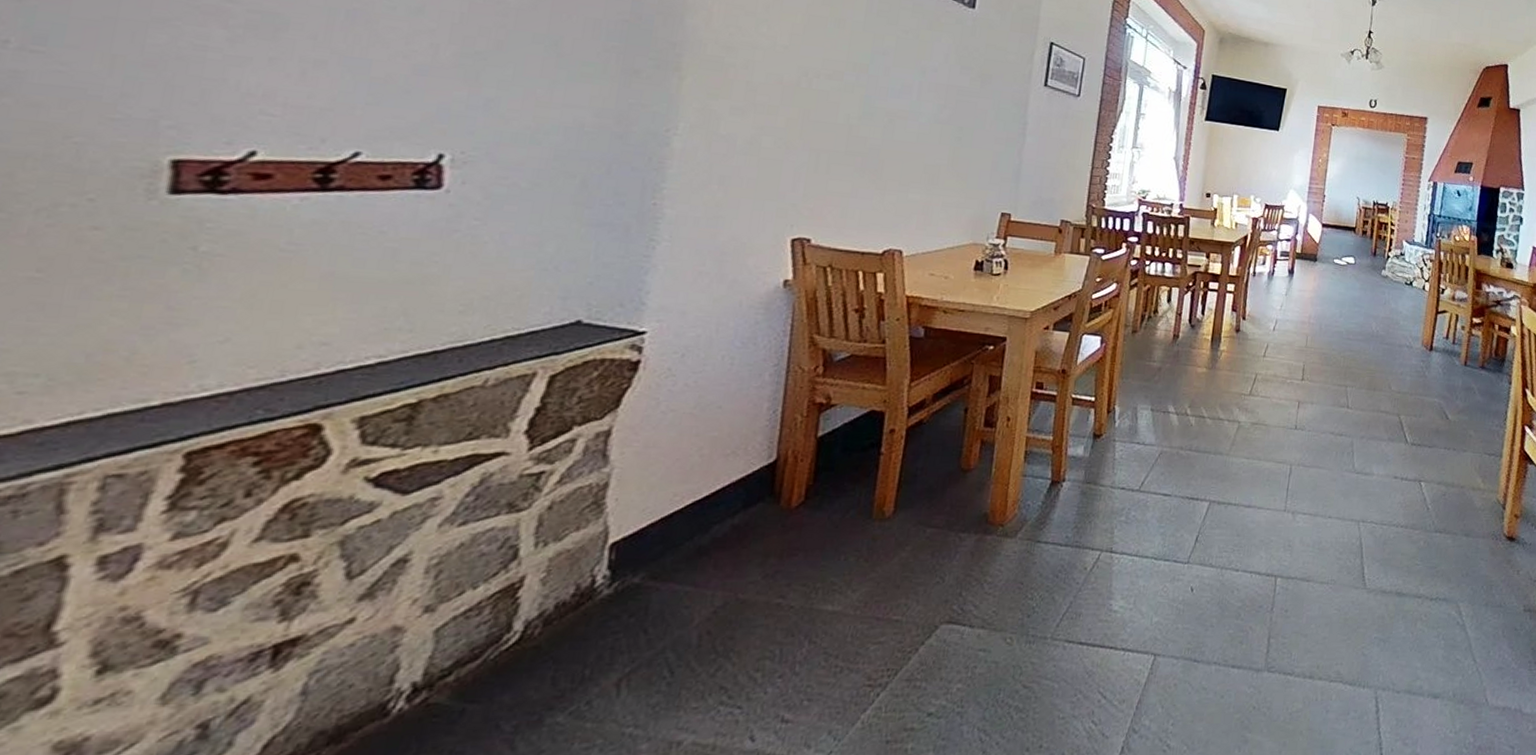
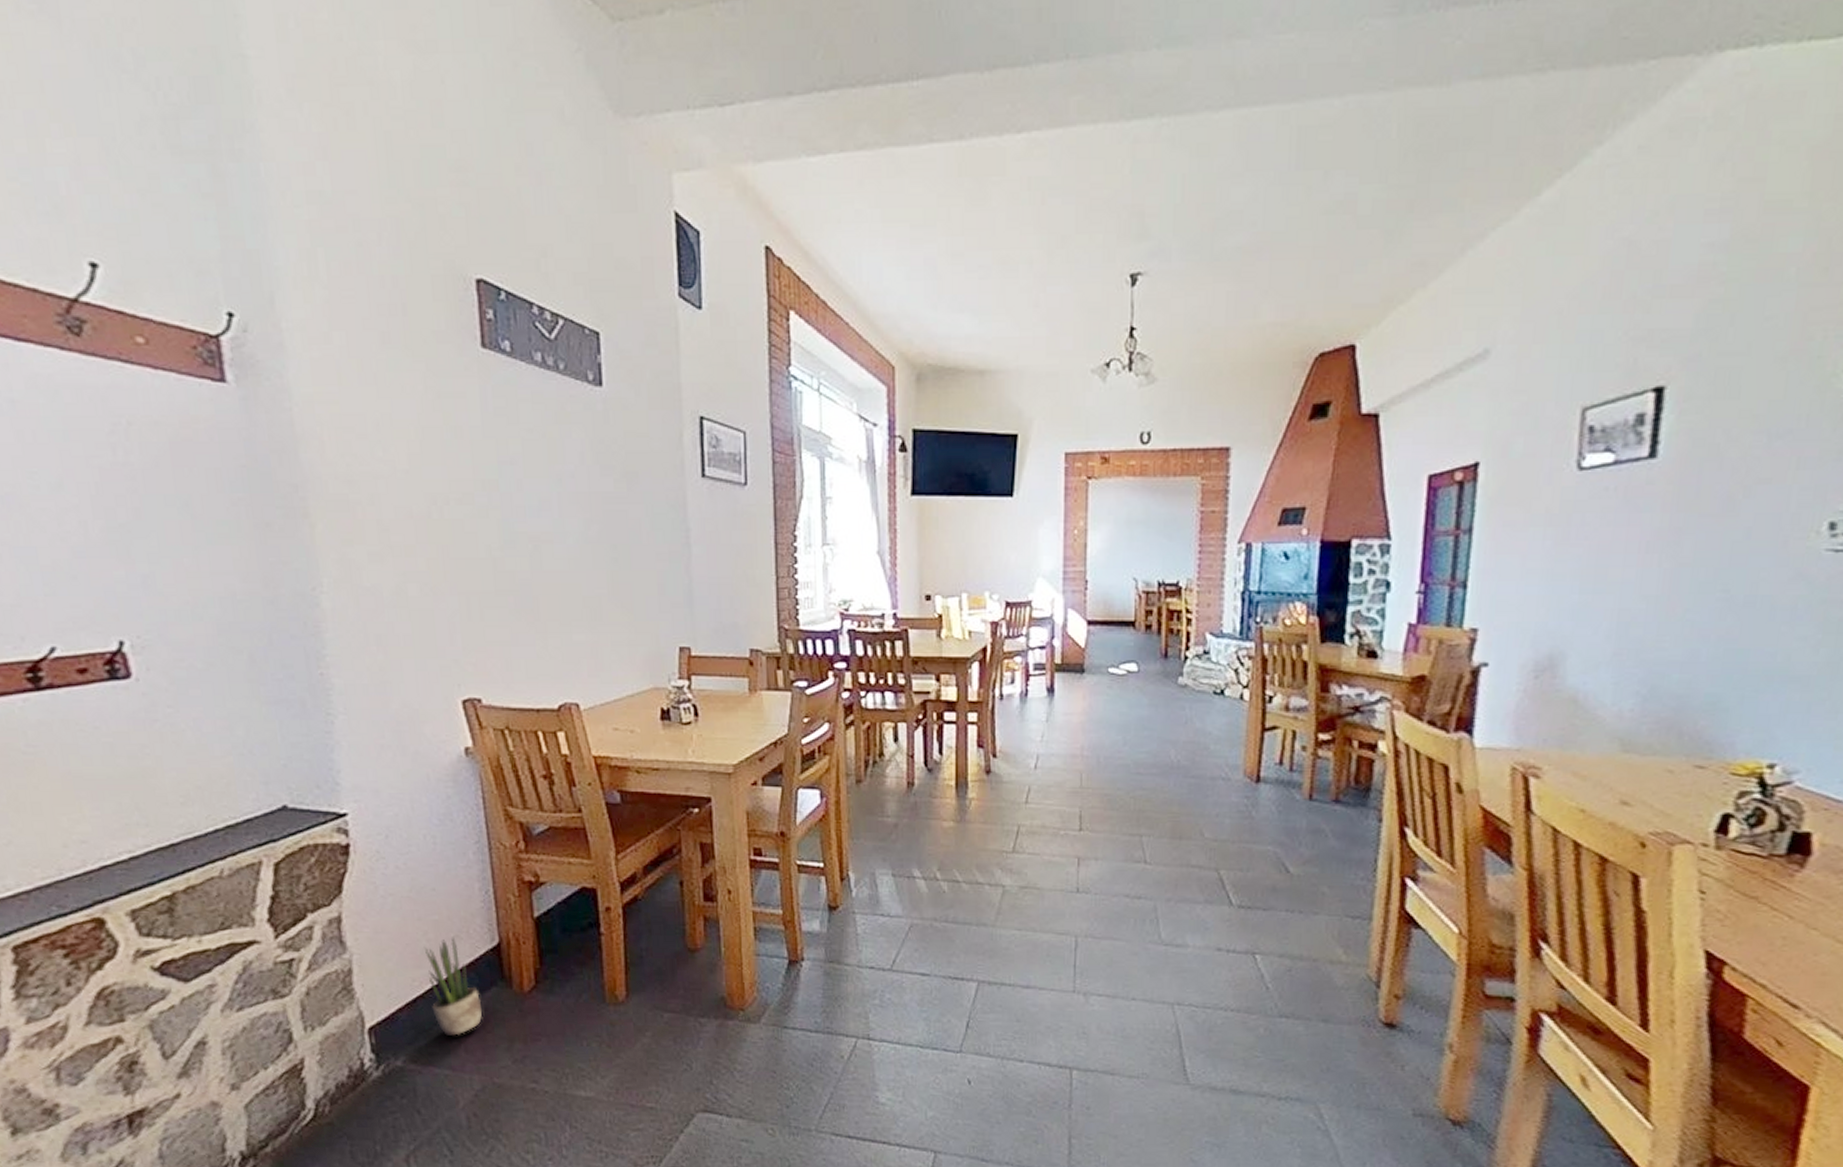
potted plant: none [688,452,744,551] -> present [425,935,482,1036]

